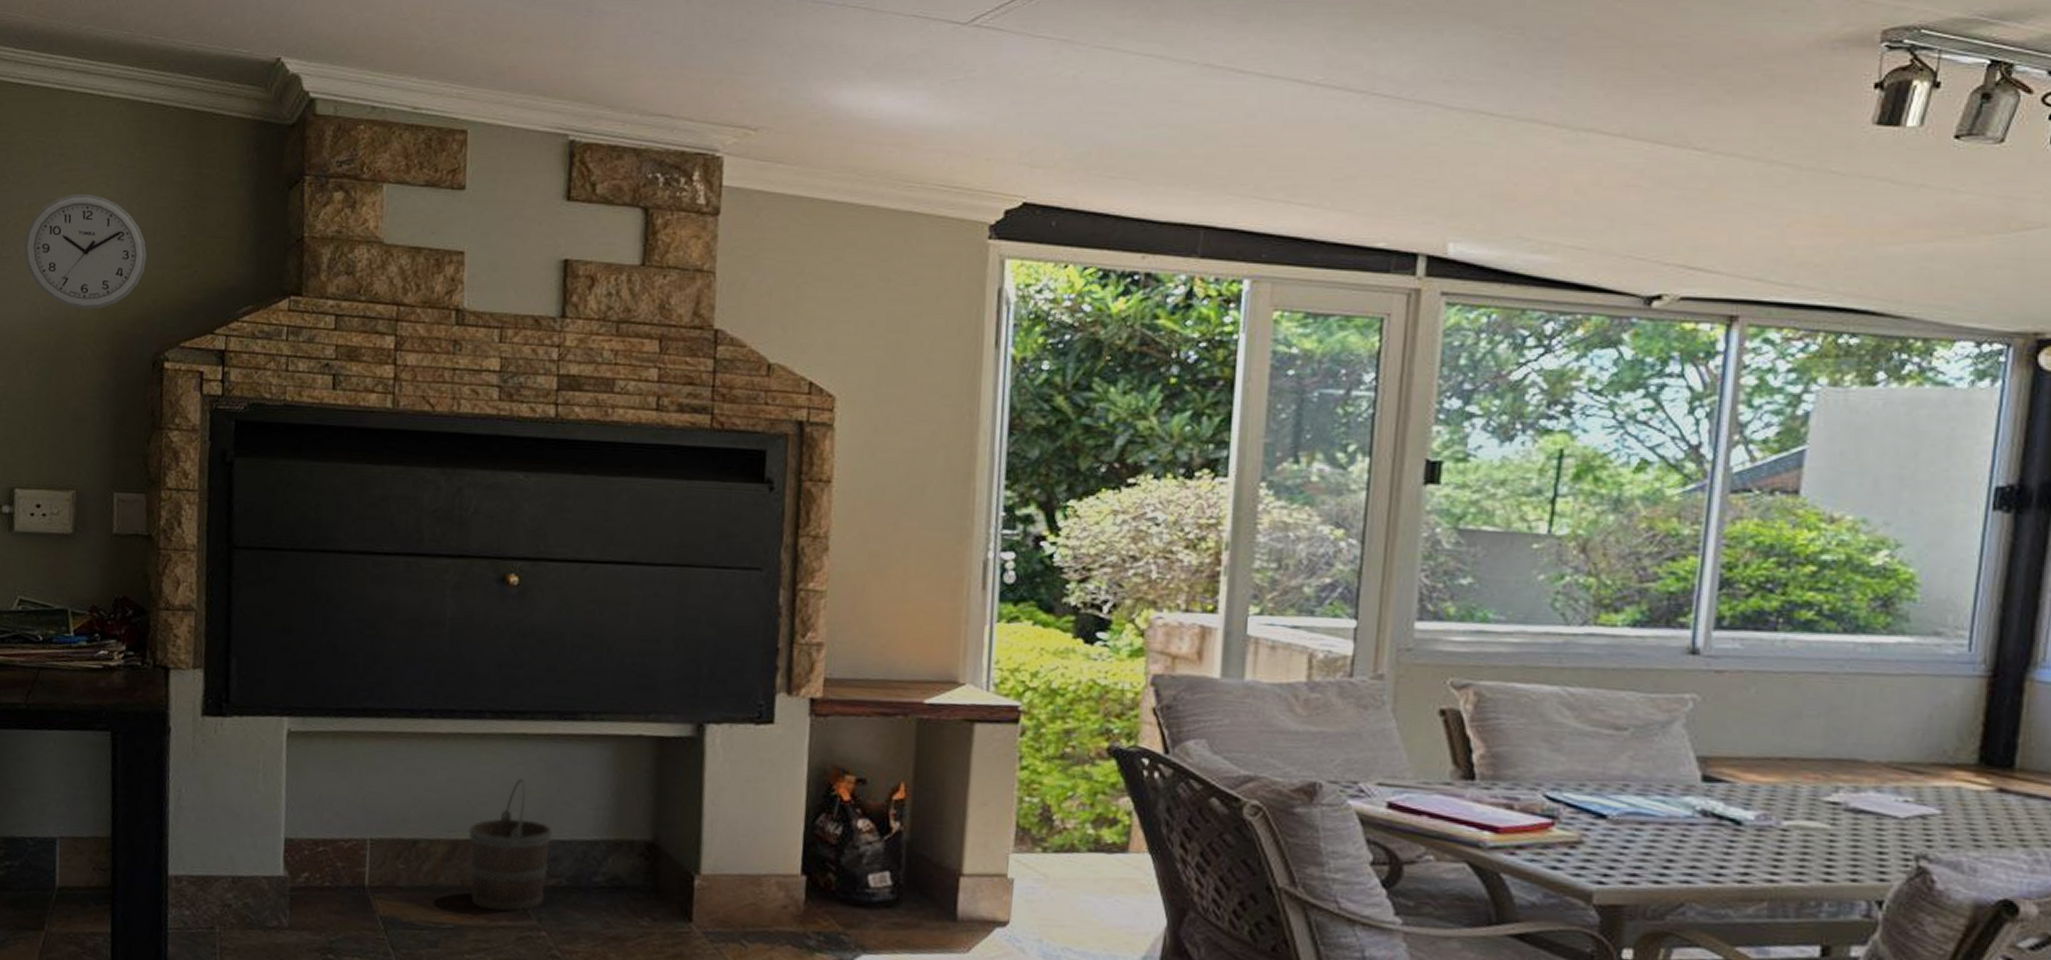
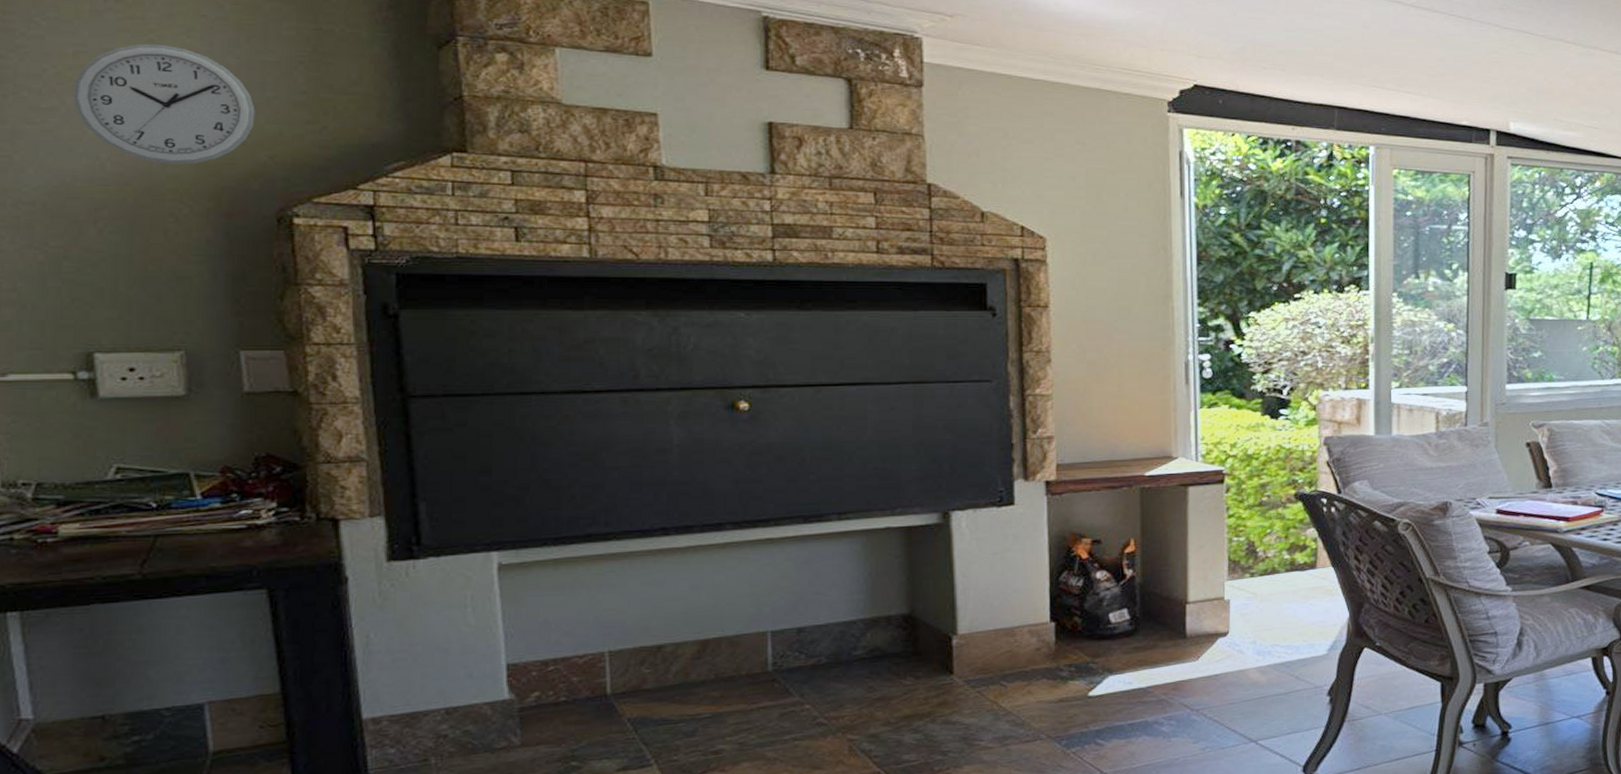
bucket: present [468,778,553,912] -> none [719,577,808,695]

